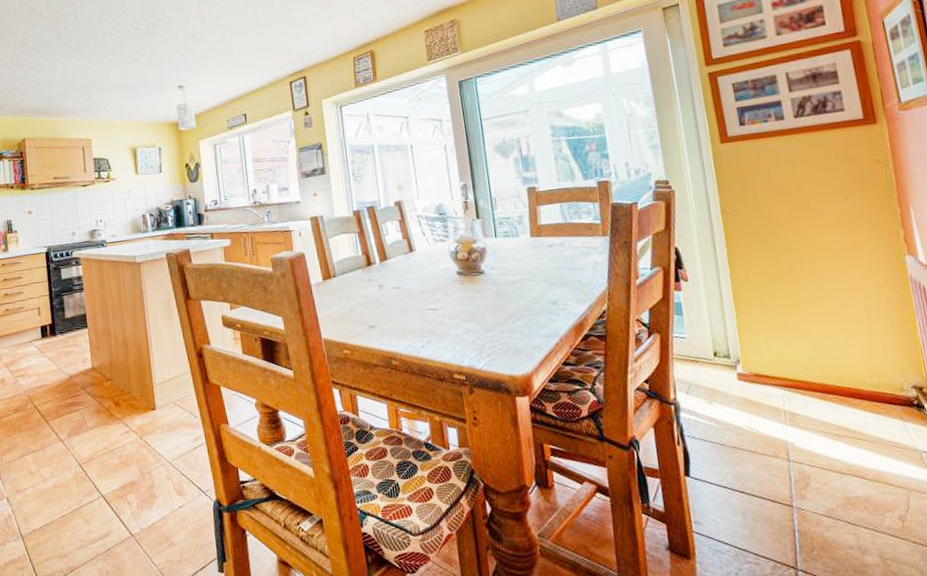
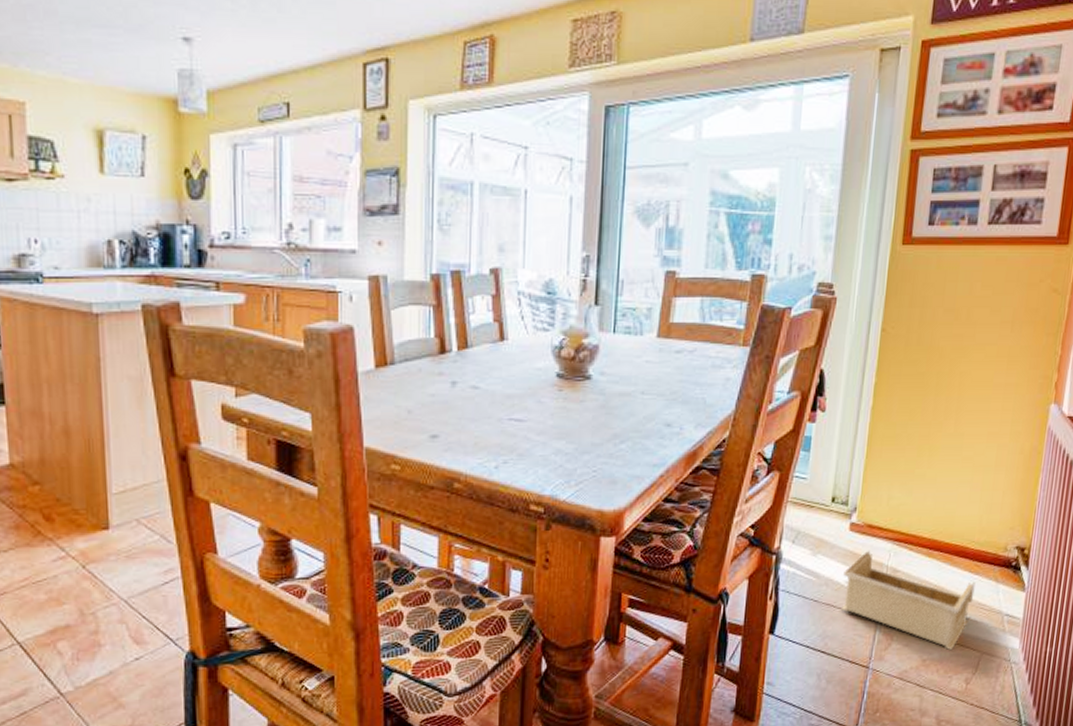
storage bin: none [742,396,885,489] -> present [842,550,975,651]

